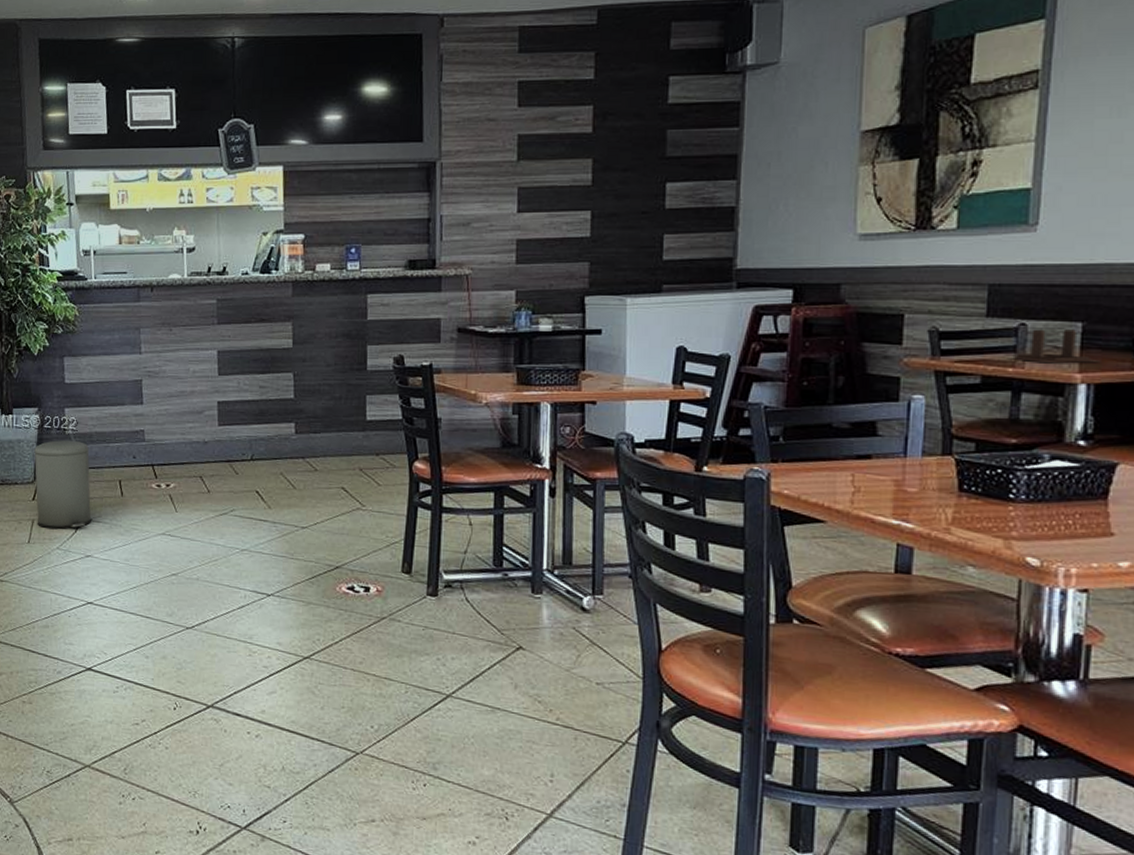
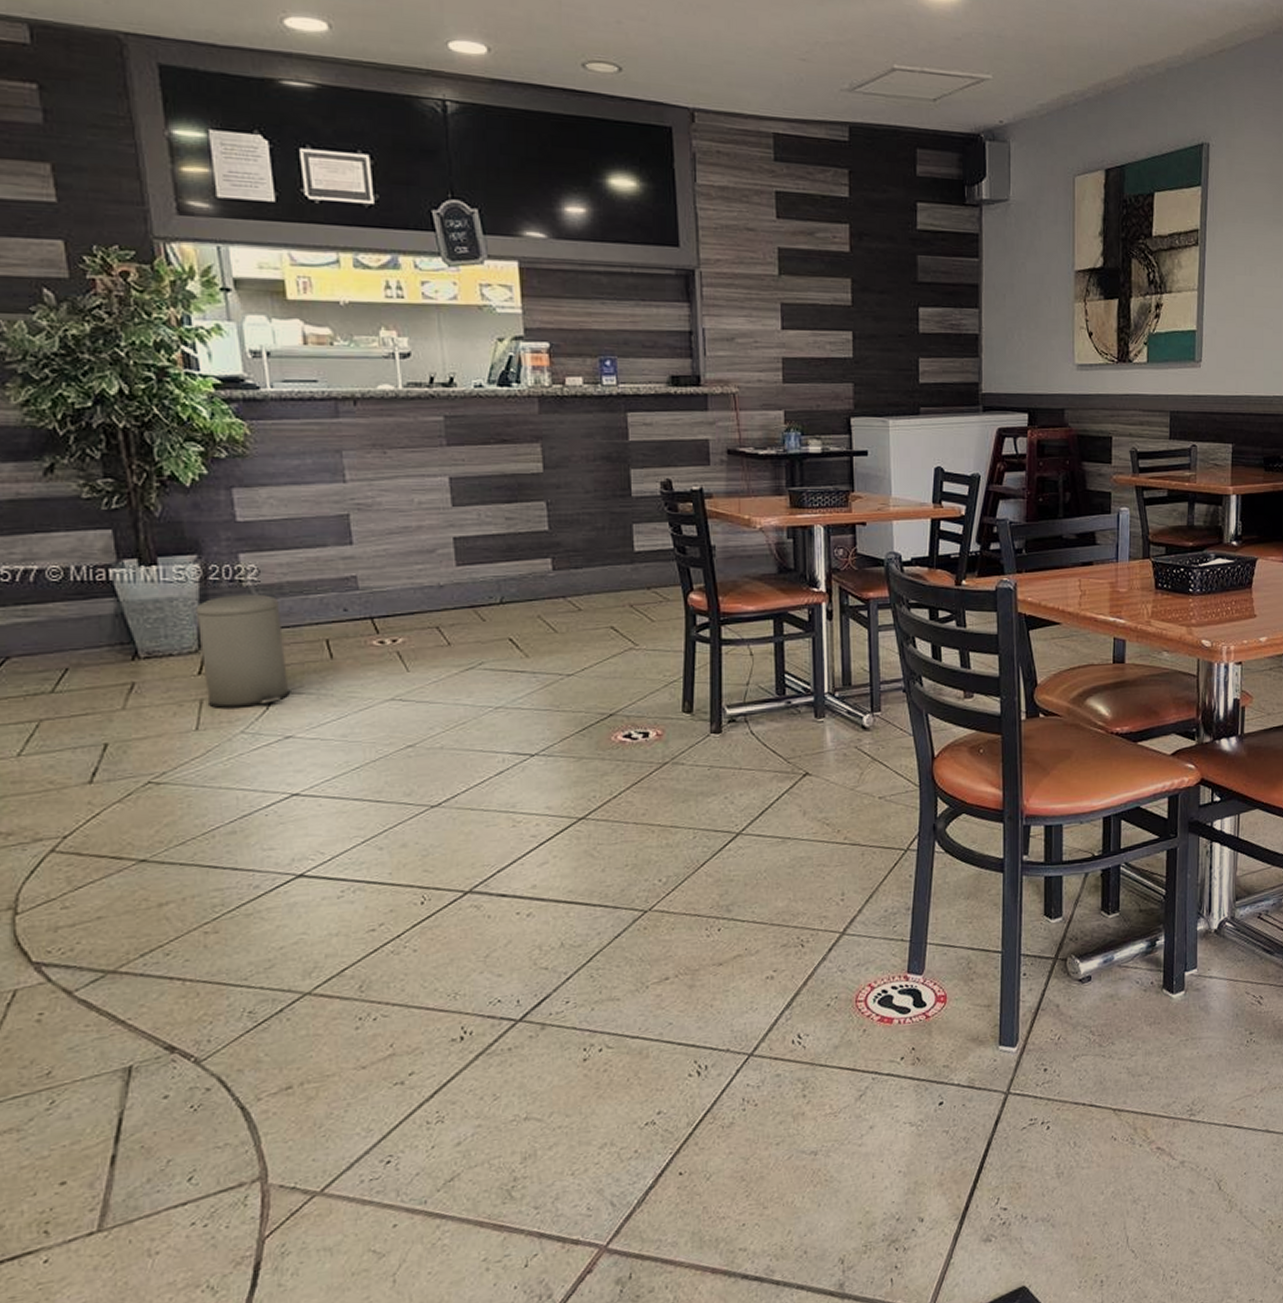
napkin holder: present [1007,329,1101,364] -> none [1184,449,1245,479]

